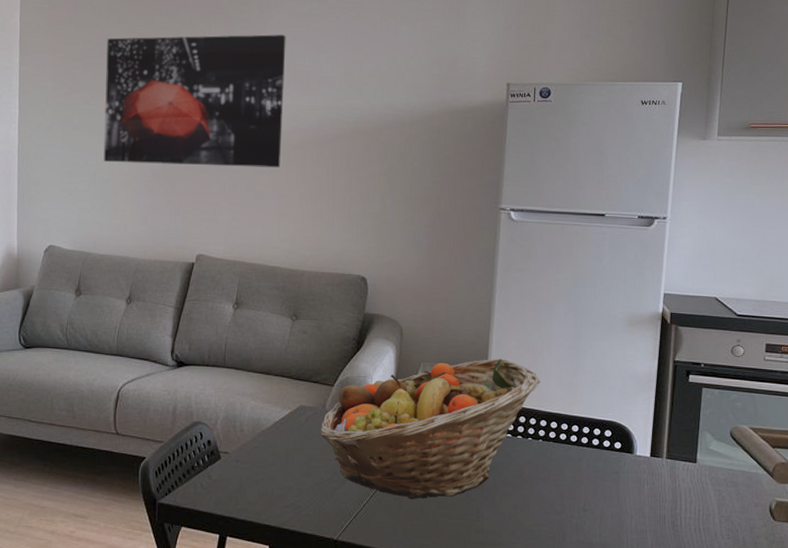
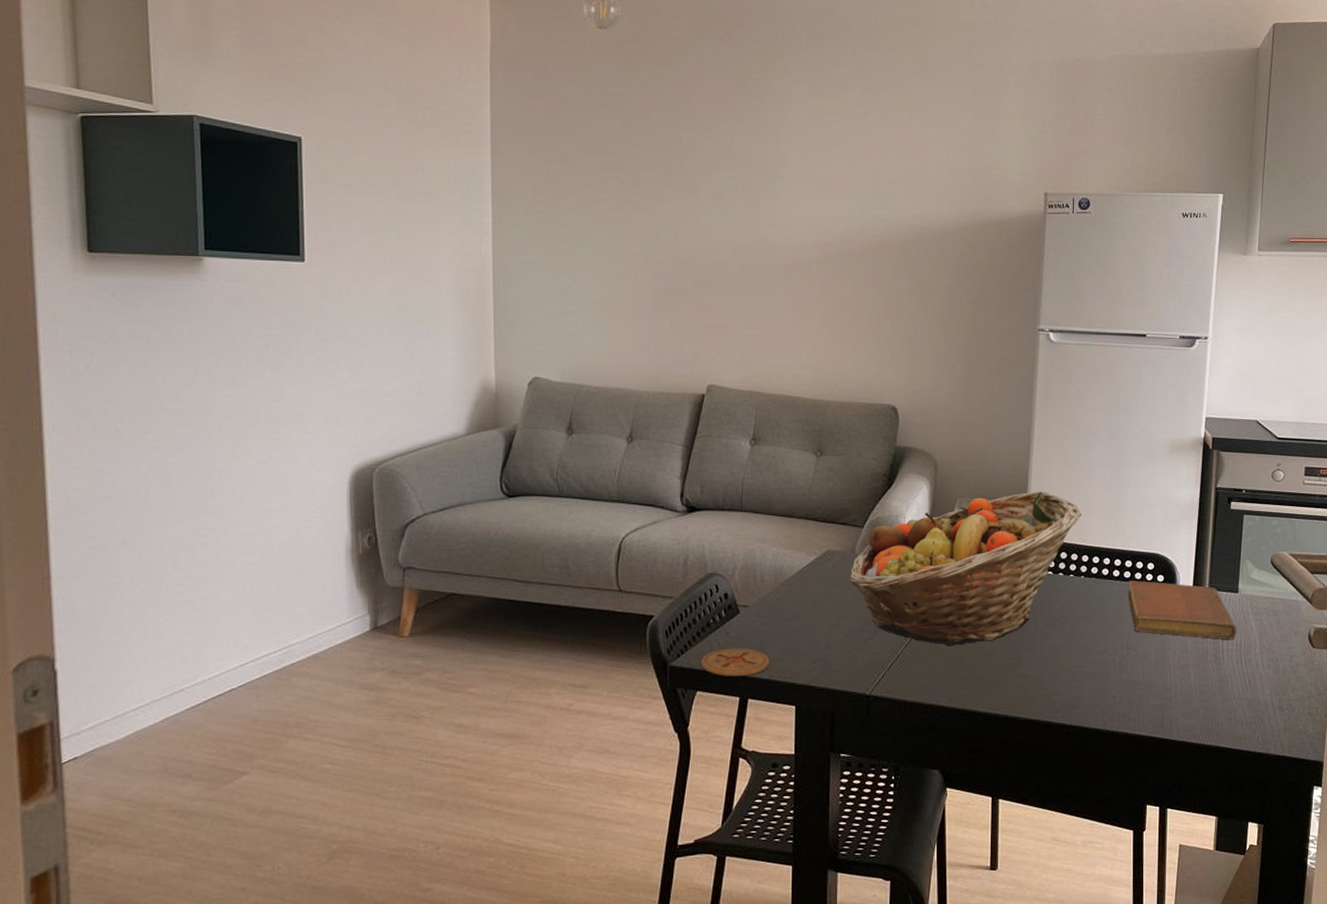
wall art: present [103,34,286,168] -> none [596,134,804,286]
coaster: none [186,490,246,516] -> present [701,648,769,677]
notebook: none [584,446,695,509] -> present [1127,581,1237,640]

